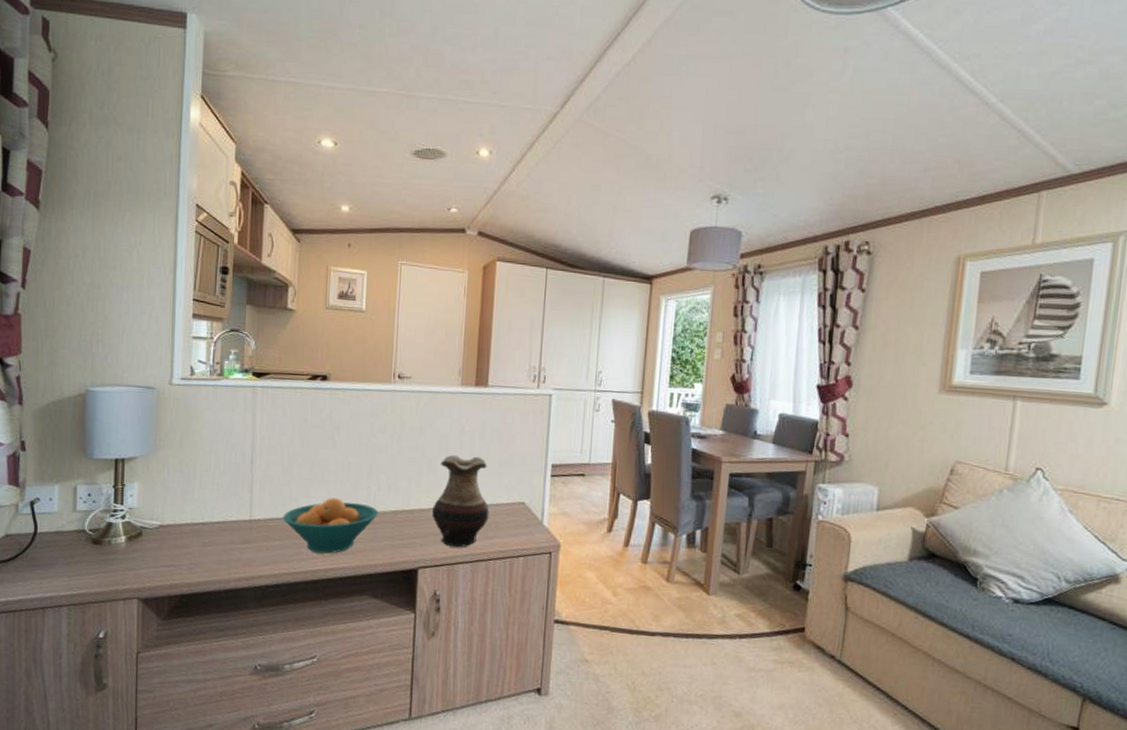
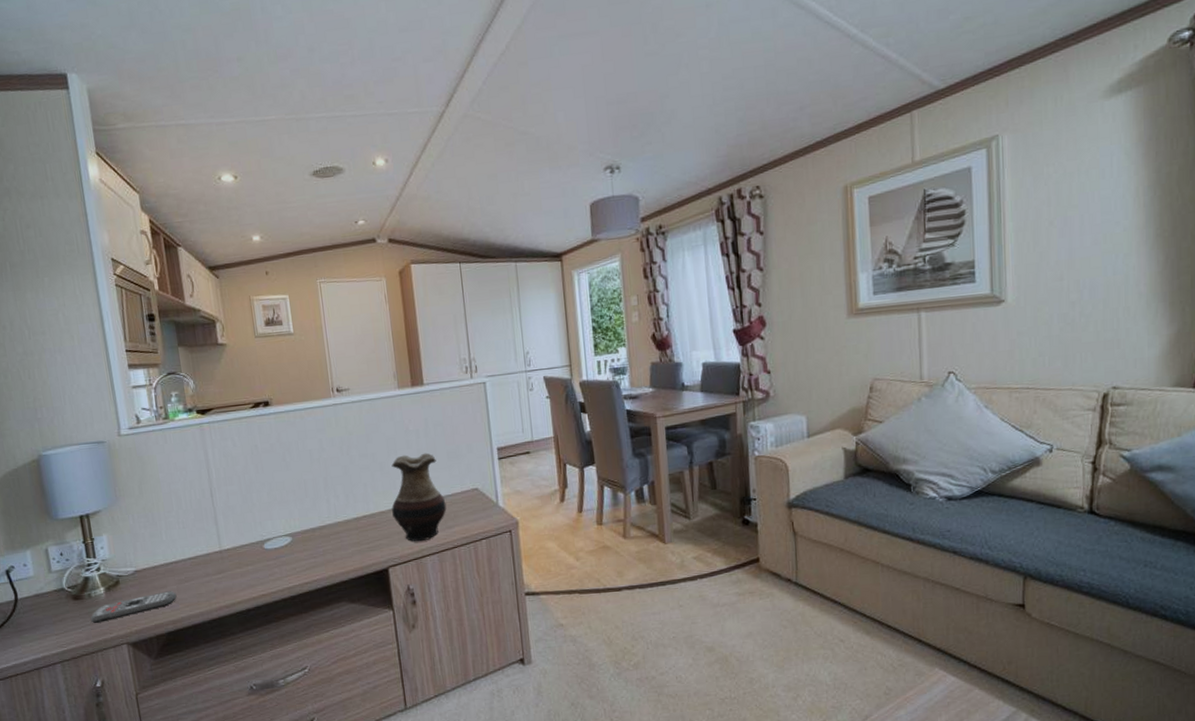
remote control: none [106,552,197,572] -> present [90,591,177,623]
fruit bowl: present [283,498,379,554] -> none [251,515,342,570]

